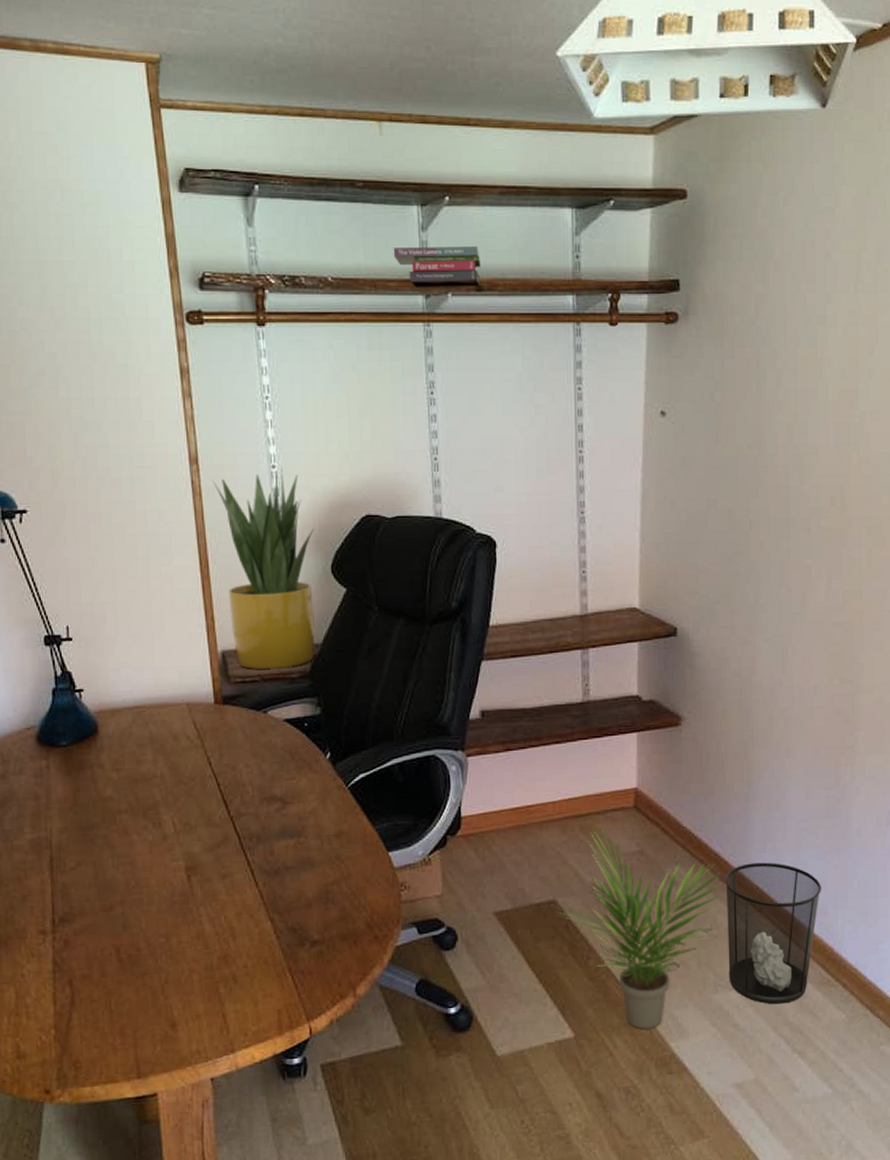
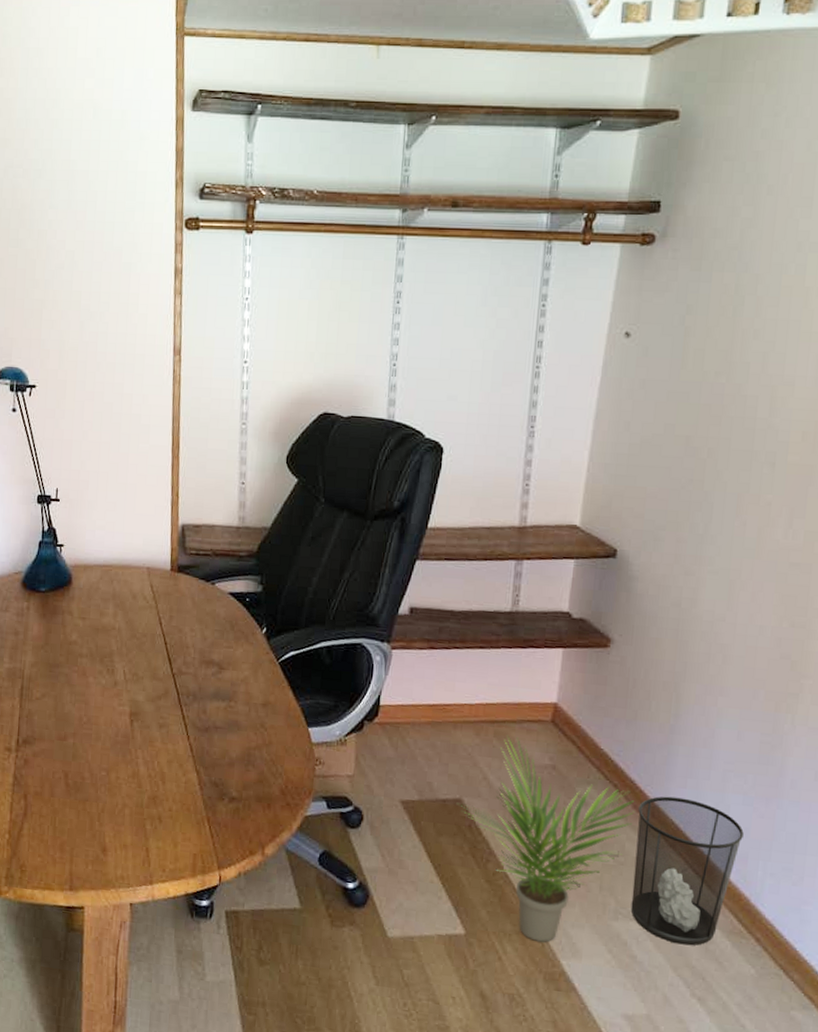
planter: present [213,467,315,670] -> none [192,363,276,547]
books: present [393,246,481,288] -> none [376,163,460,203]

